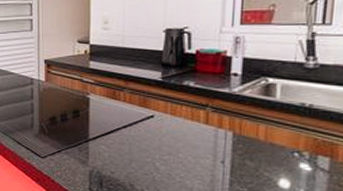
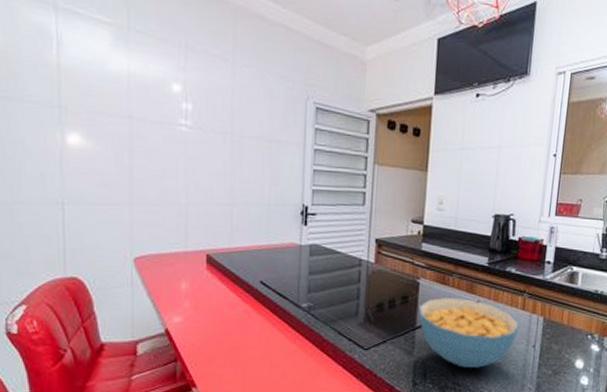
cereal bowl: none [90,112,203,181] -> present [418,298,519,369]

